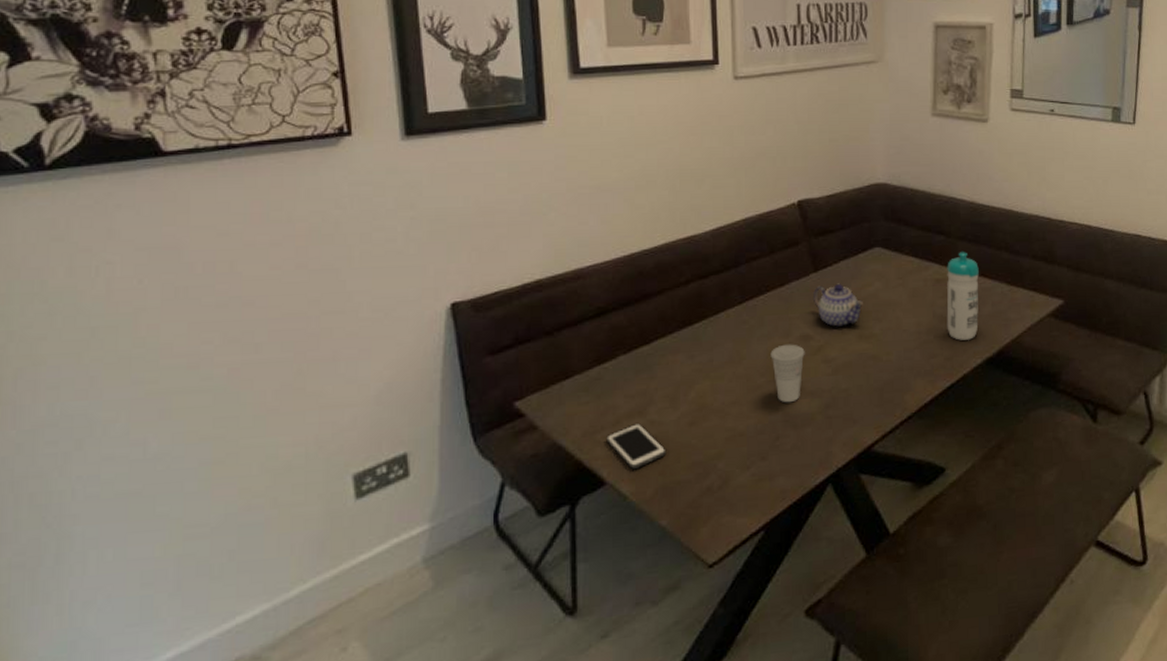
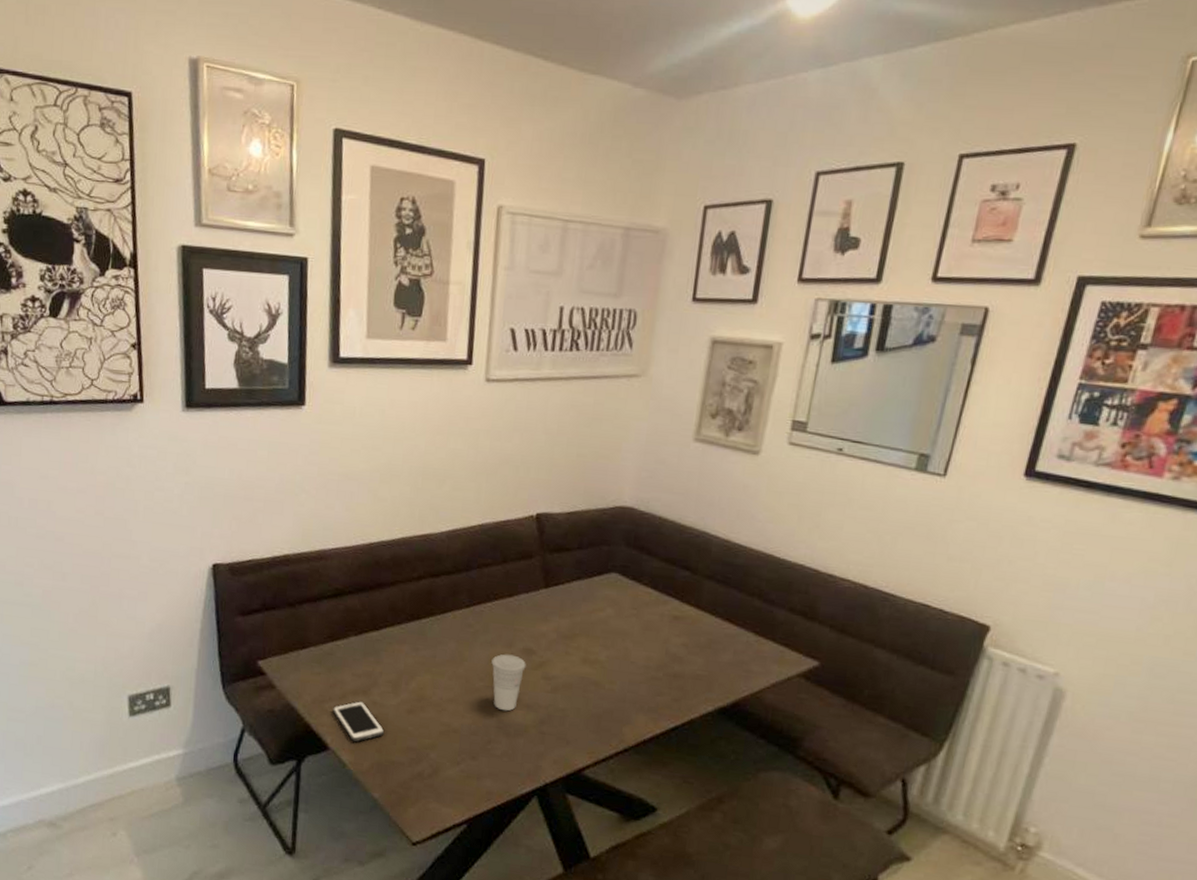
teapot: present [814,283,863,327] -> none [541,602,592,647]
water bottle: present [946,252,979,340] -> none [679,591,724,685]

